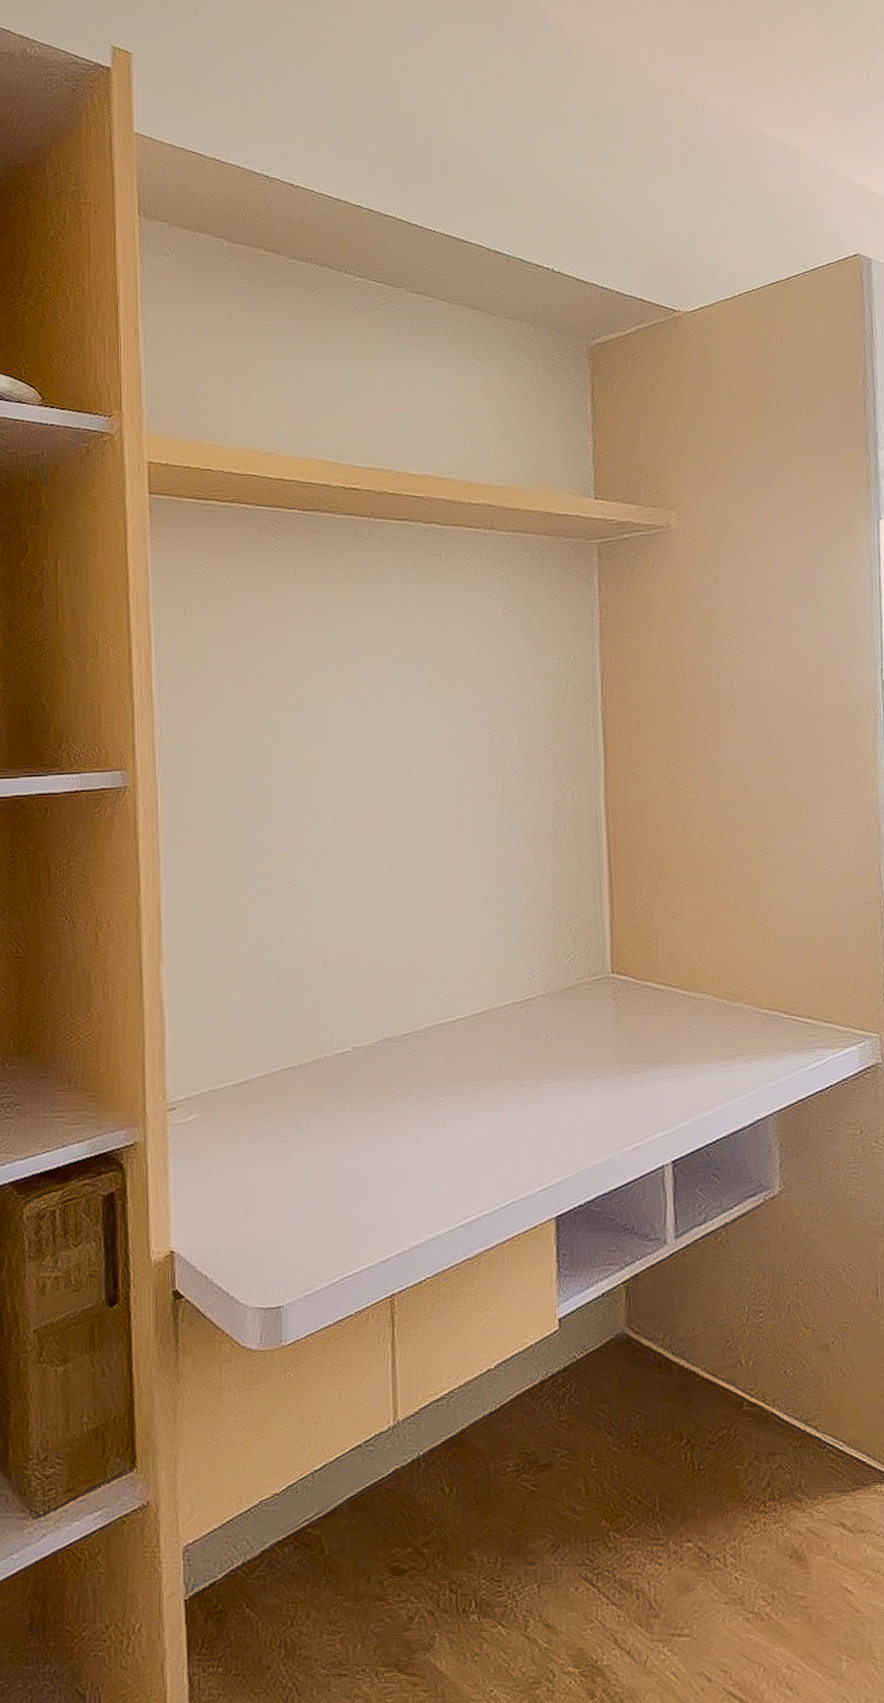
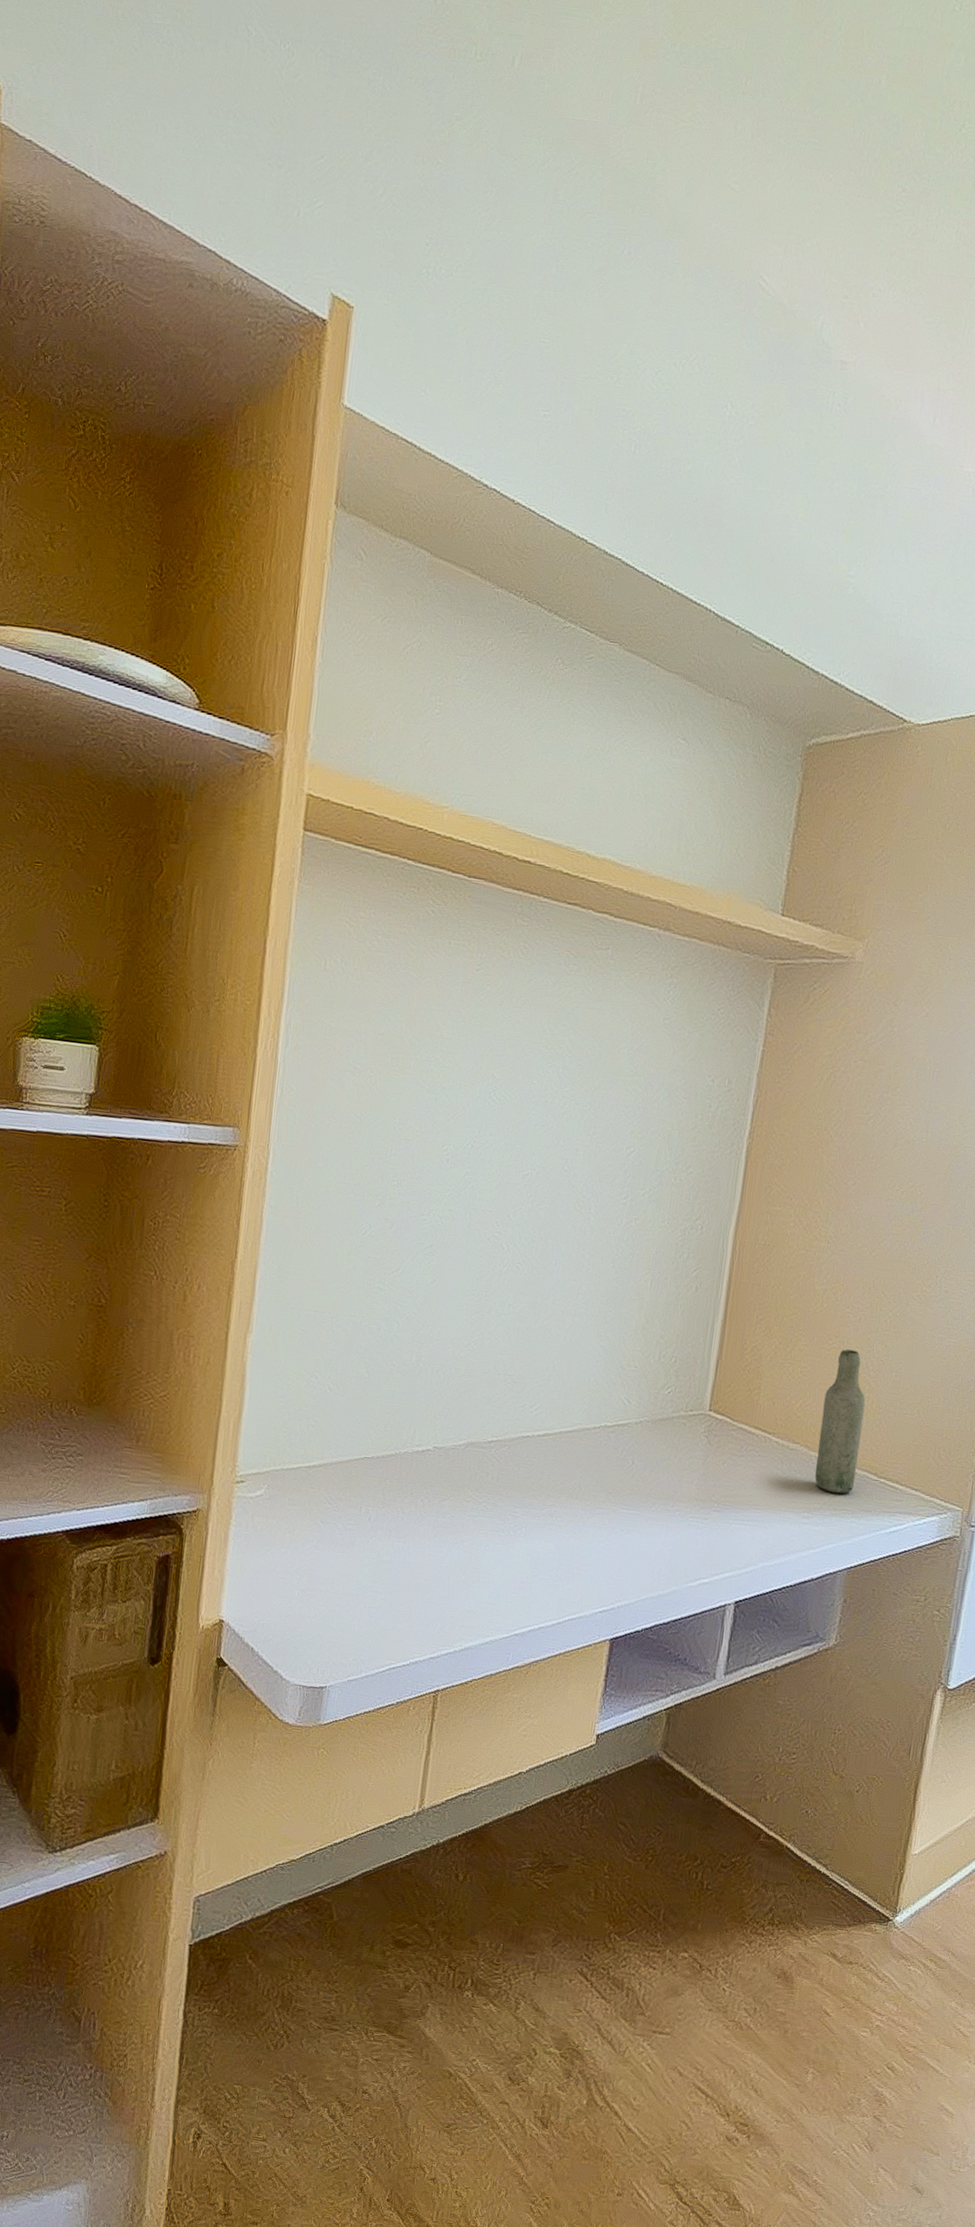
bottle: none [721,893,768,1038] -> present [815,1349,866,1494]

